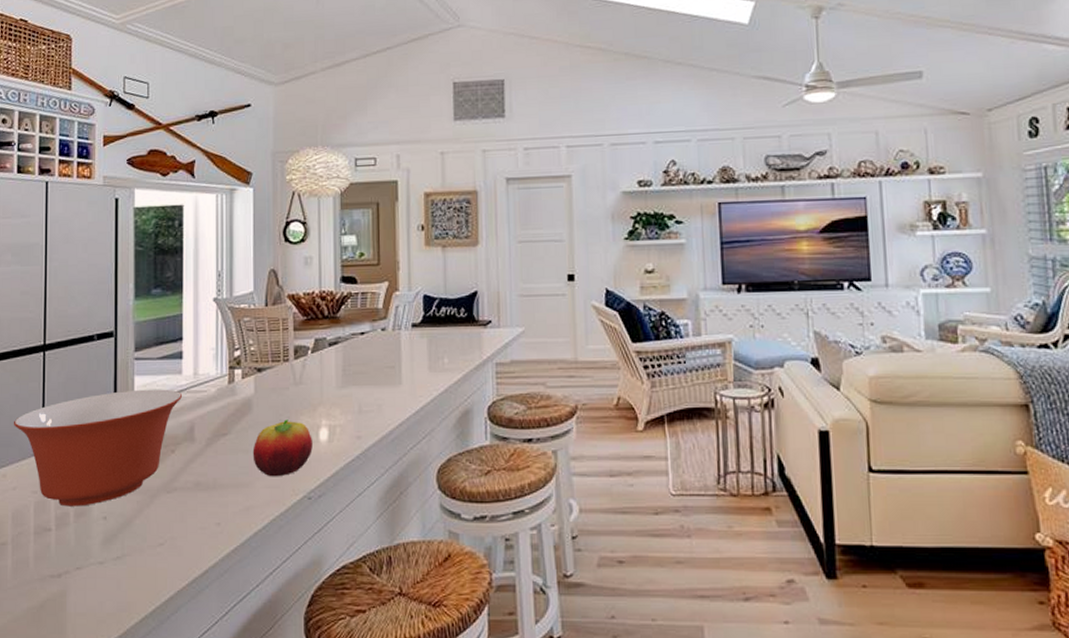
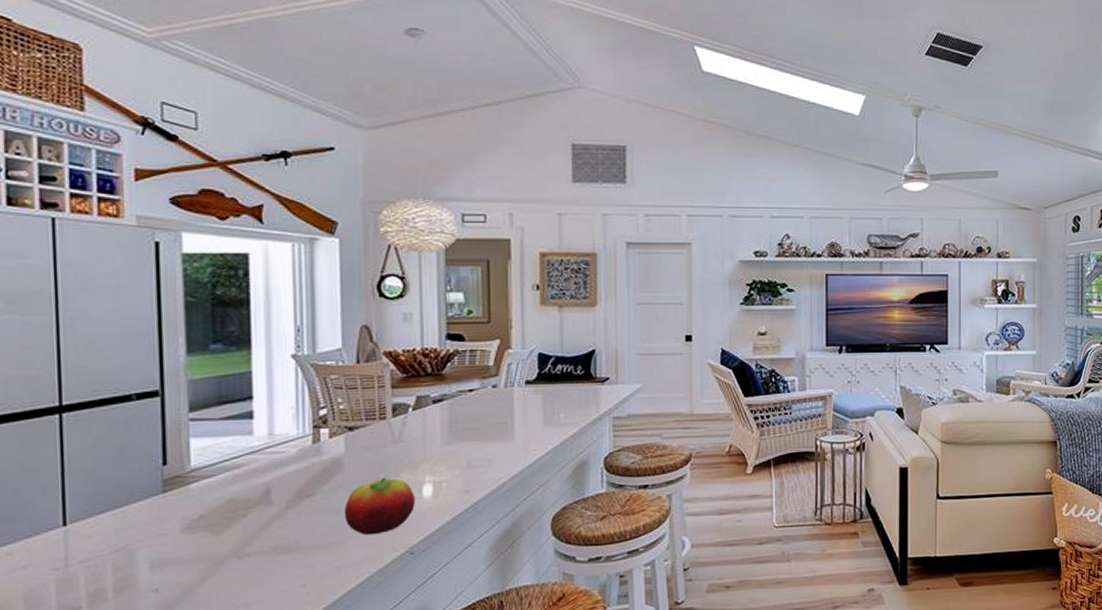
mixing bowl: present [14,389,183,507] -> none [20,451,255,582]

